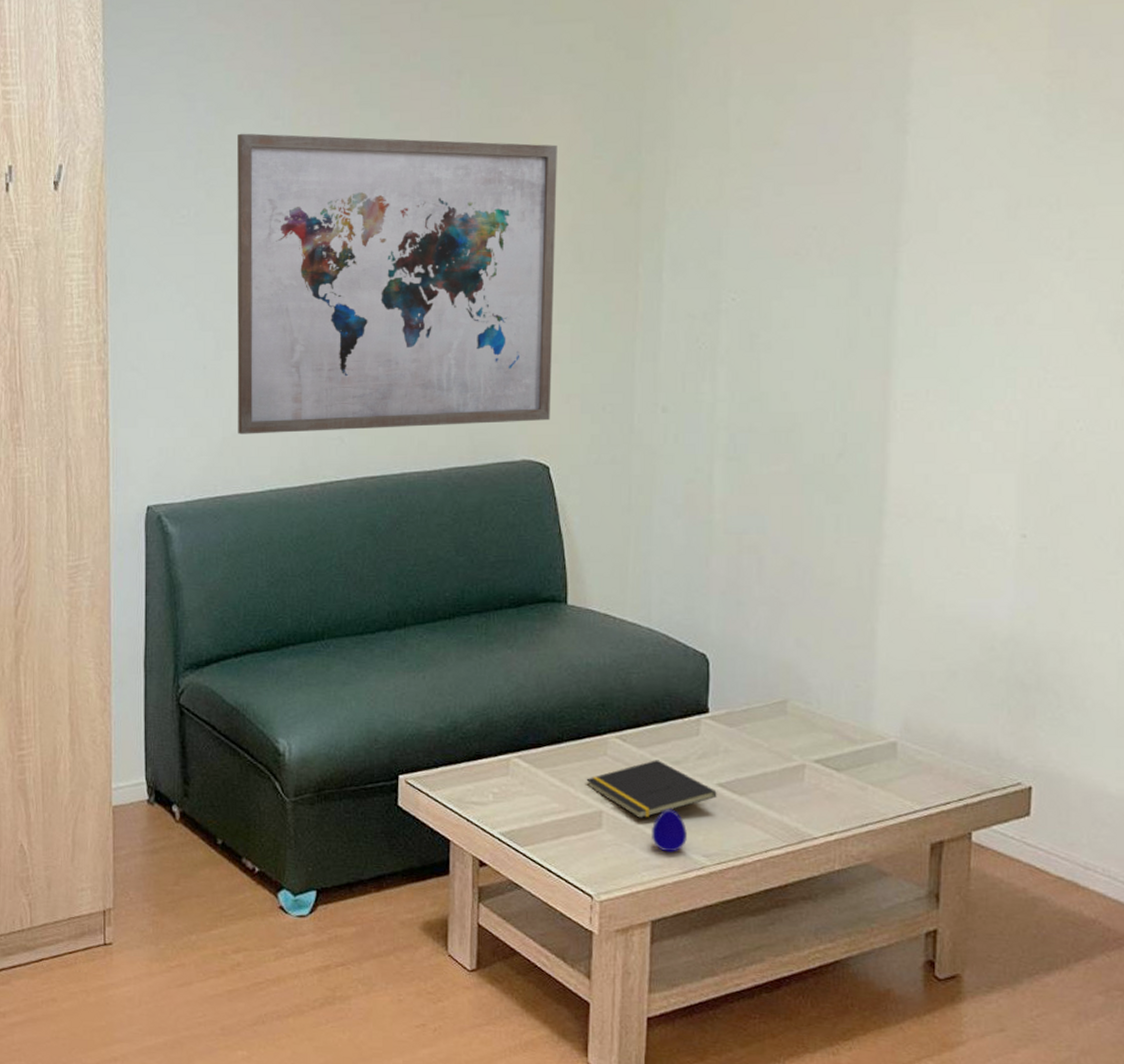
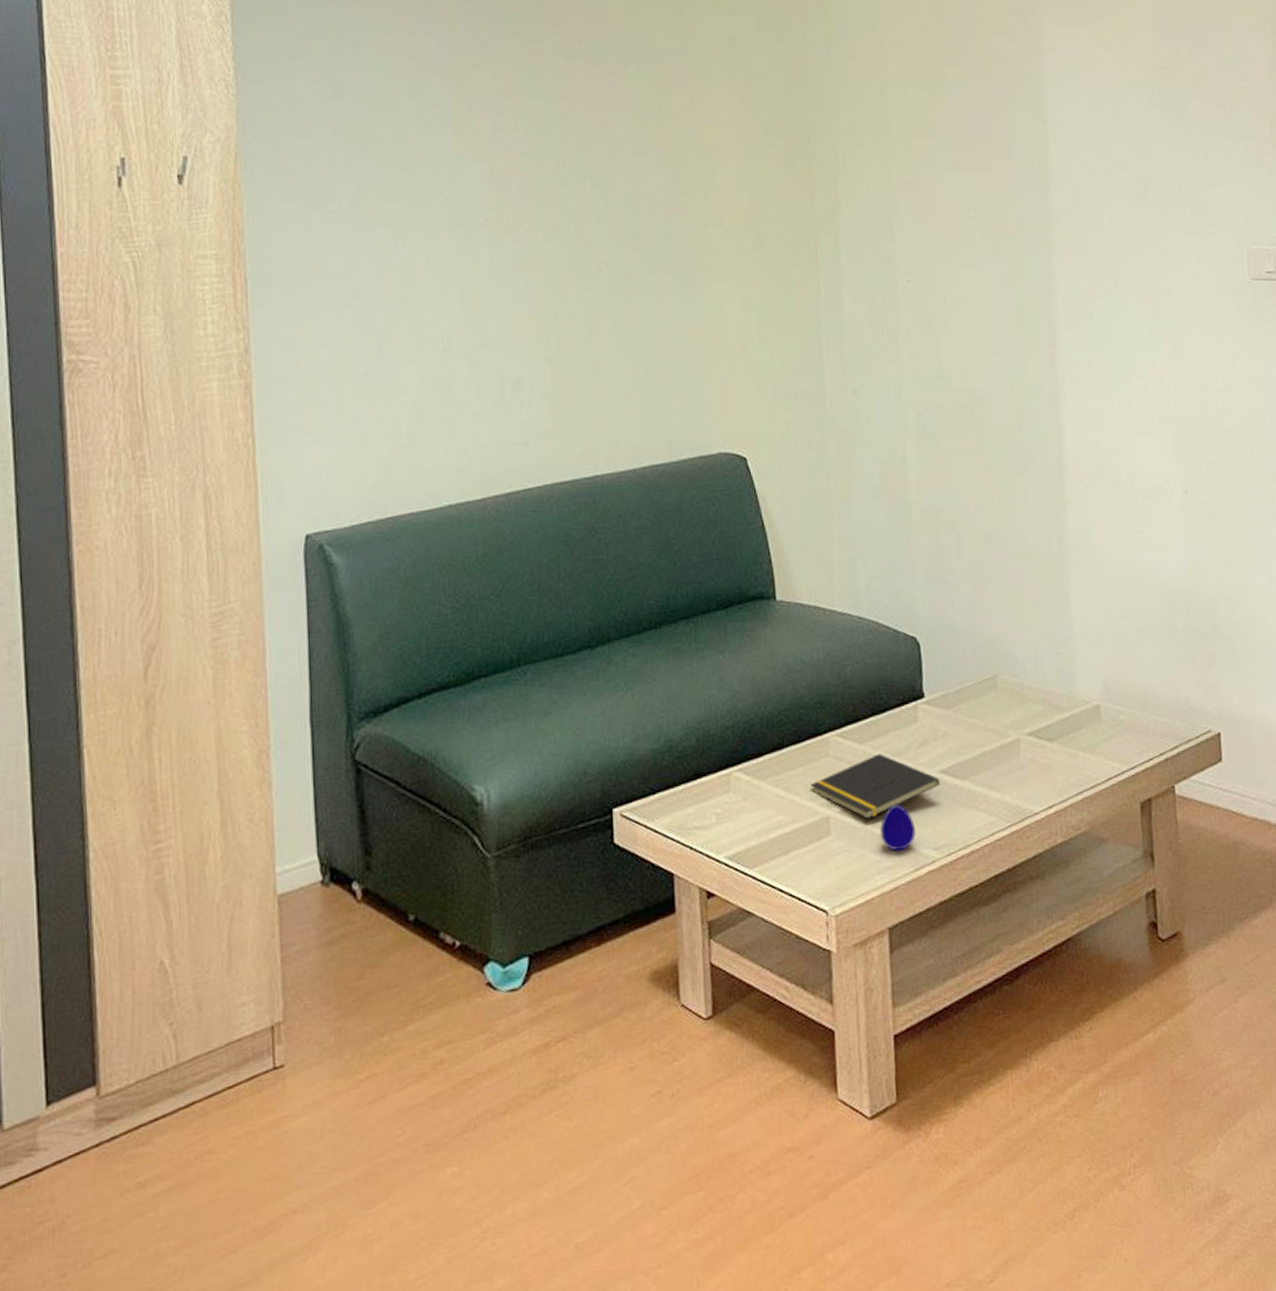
wall art: present [237,133,557,434] -> none [392,122,743,446]

